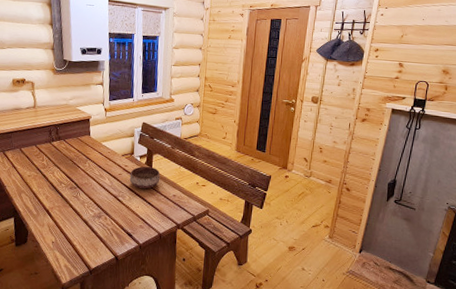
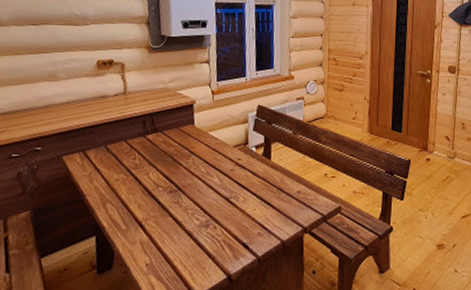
bowl: present [129,166,161,189] -> none [243,158,281,185]

